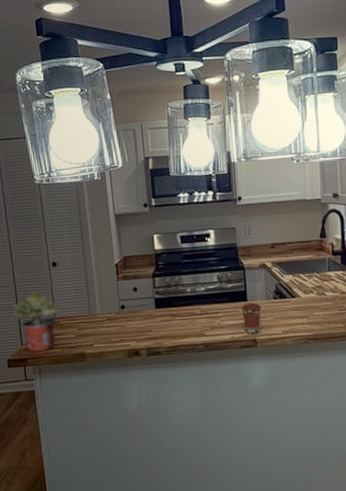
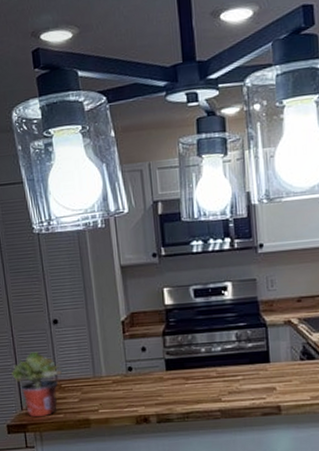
coffee cup: present [241,302,262,335] -> none [262,364,286,401]

